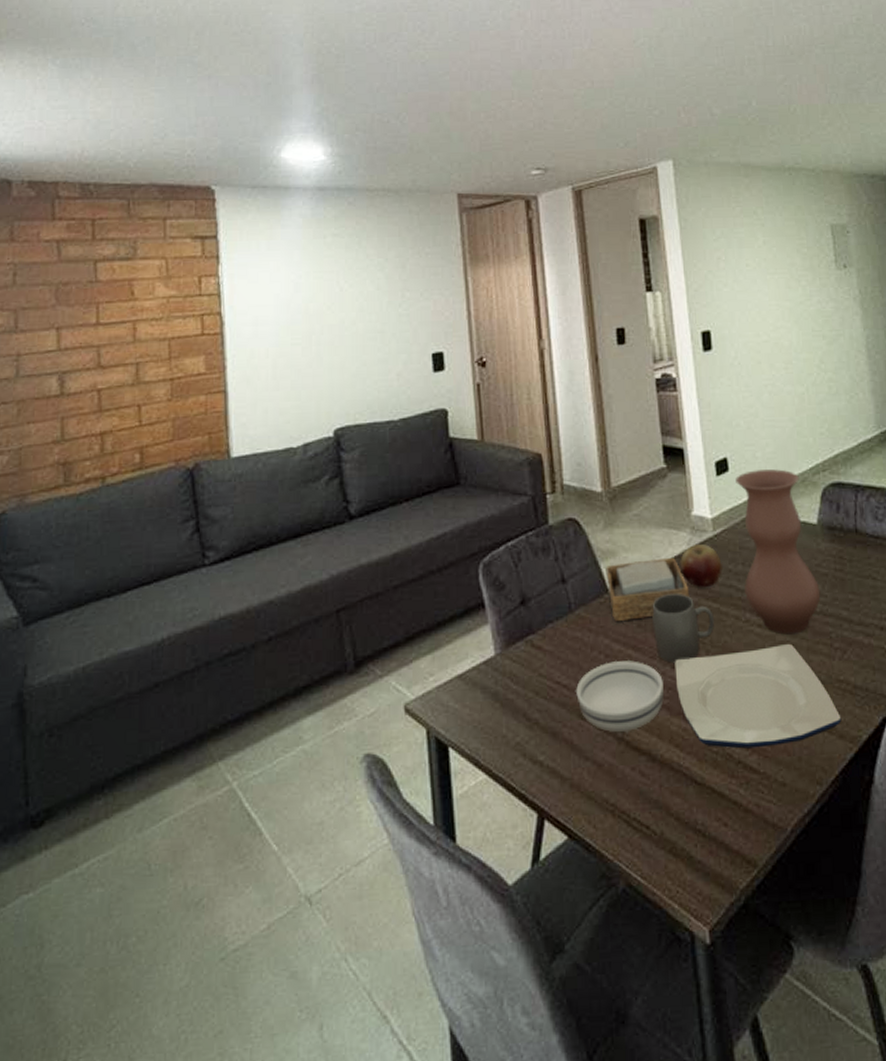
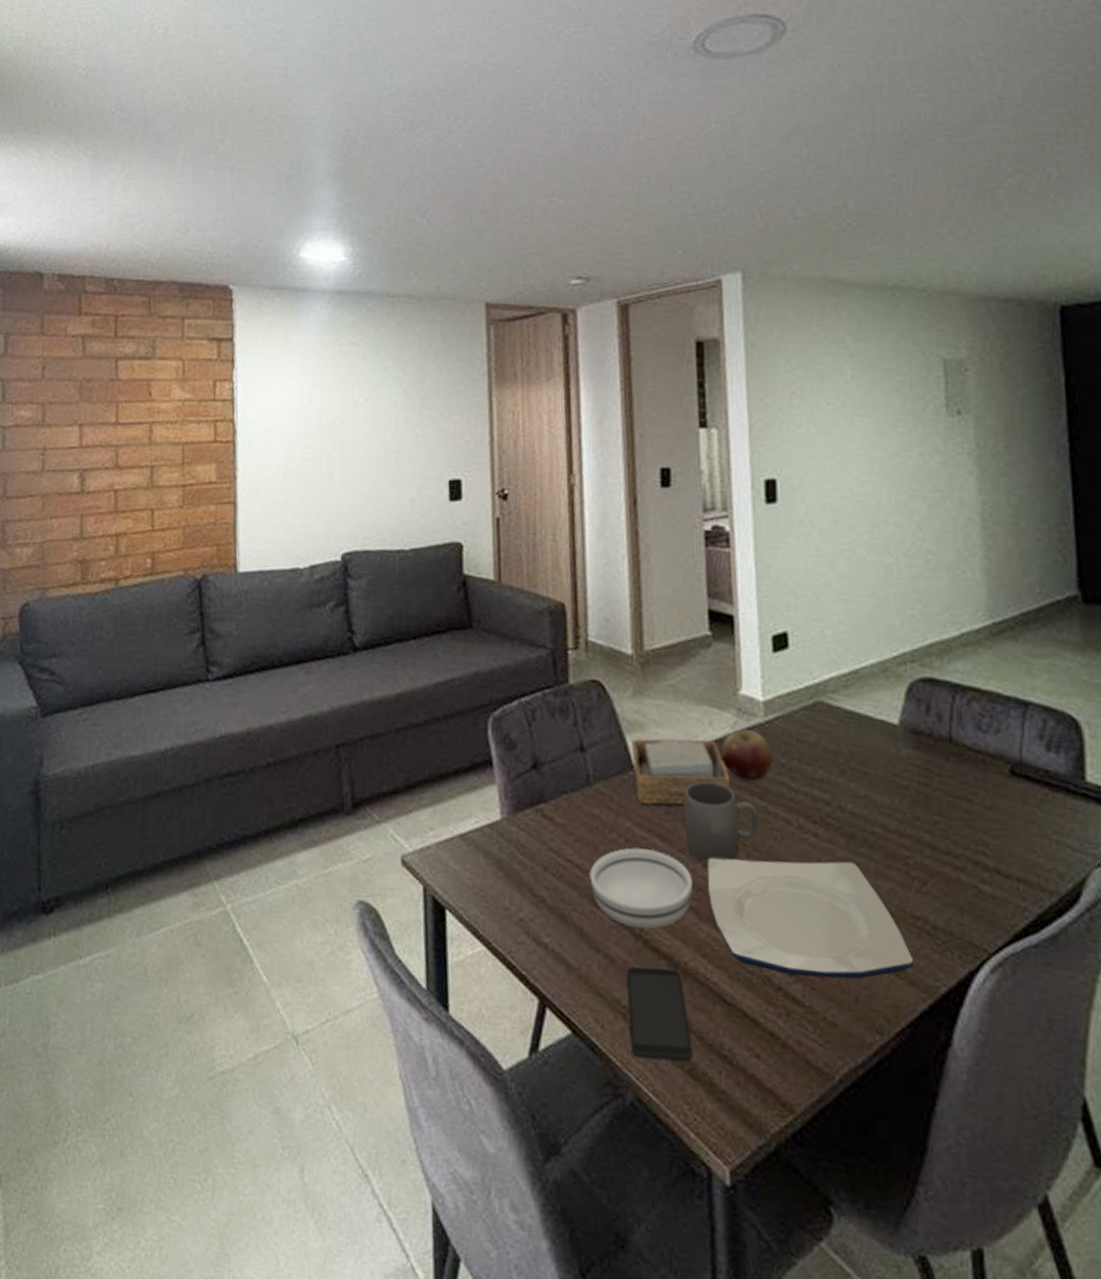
mobile phone: none [612,762,672,848] -> present [626,966,692,1062]
vase: present [735,469,821,635] -> none [796,650,897,852]

